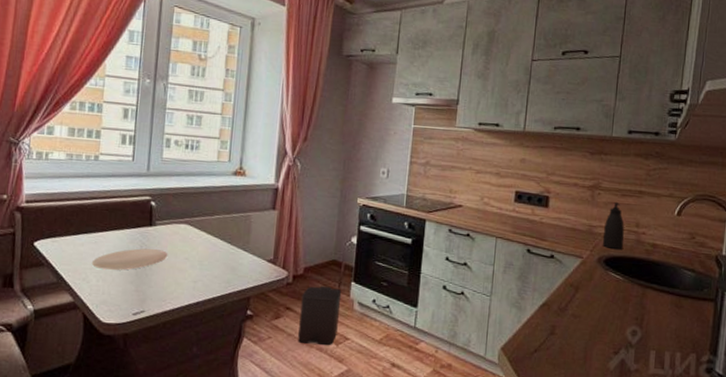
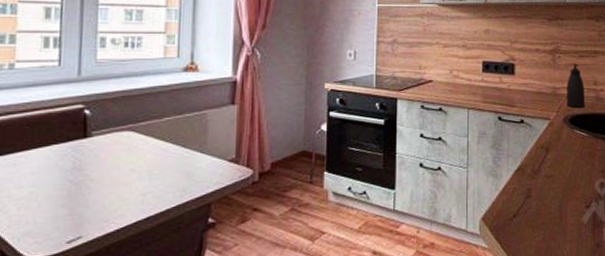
plate: present [91,248,168,271] -> none [9,164,109,196]
pedal bin: present [298,285,342,346] -> none [269,179,314,246]

